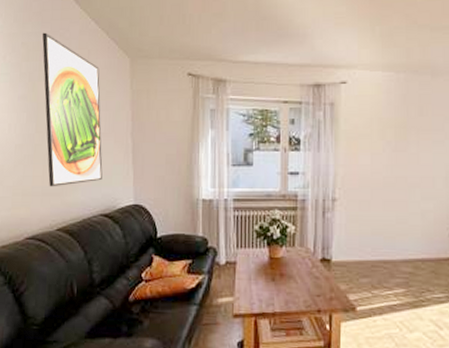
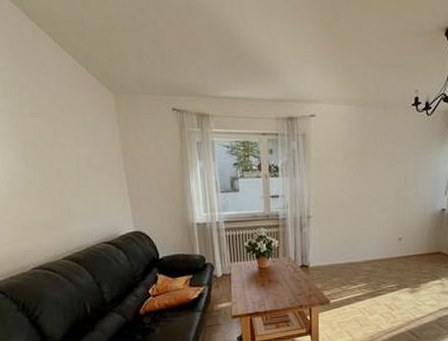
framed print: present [42,32,103,187] -> none [16,67,101,221]

